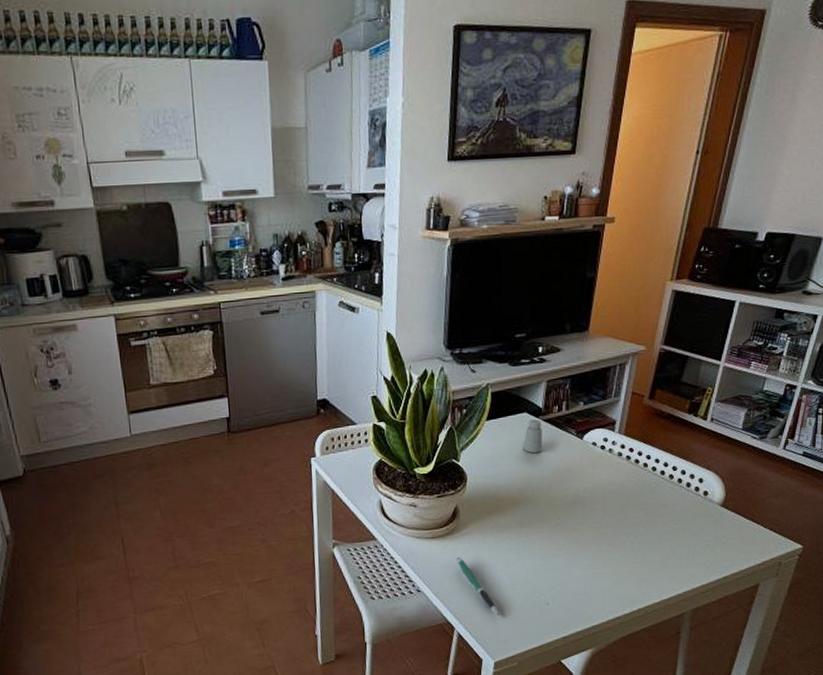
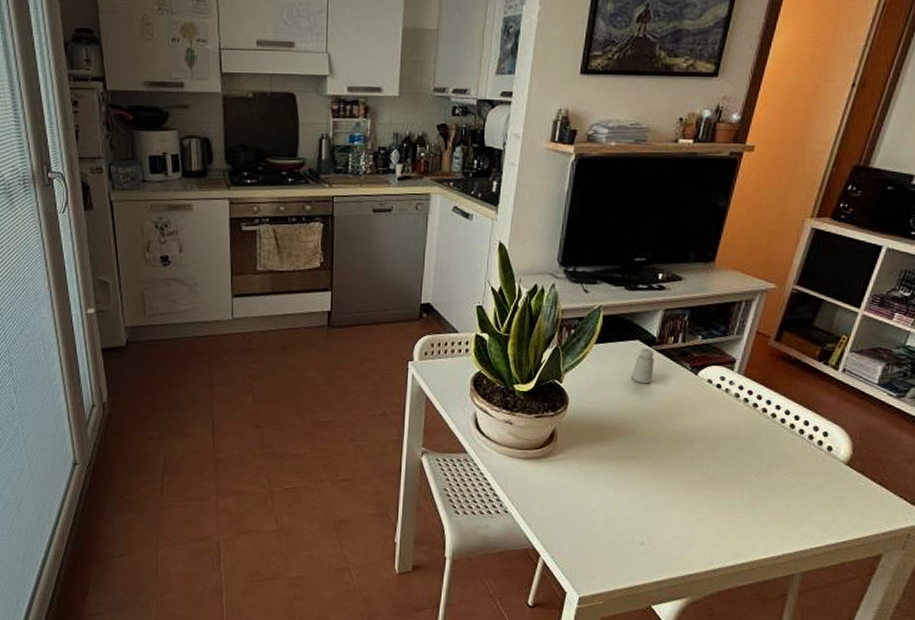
pen: present [456,557,499,616] -> none [549,482,589,549]

